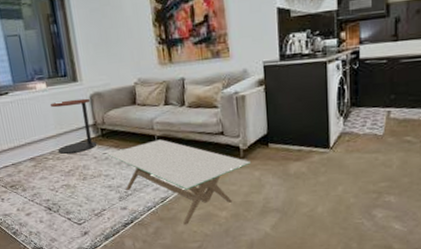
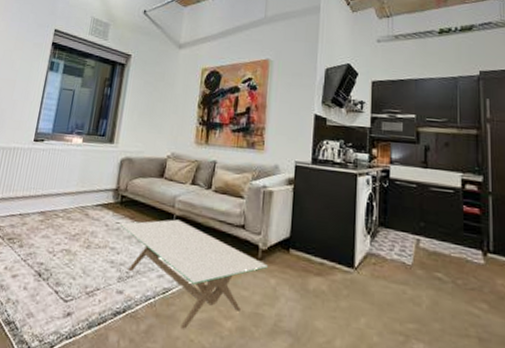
side table: present [49,98,97,154] -> none [71,159,120,216]

